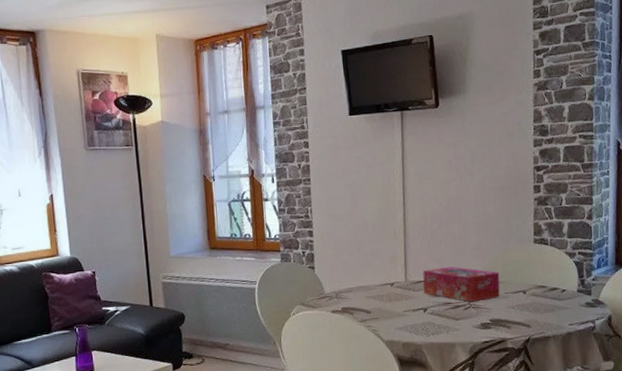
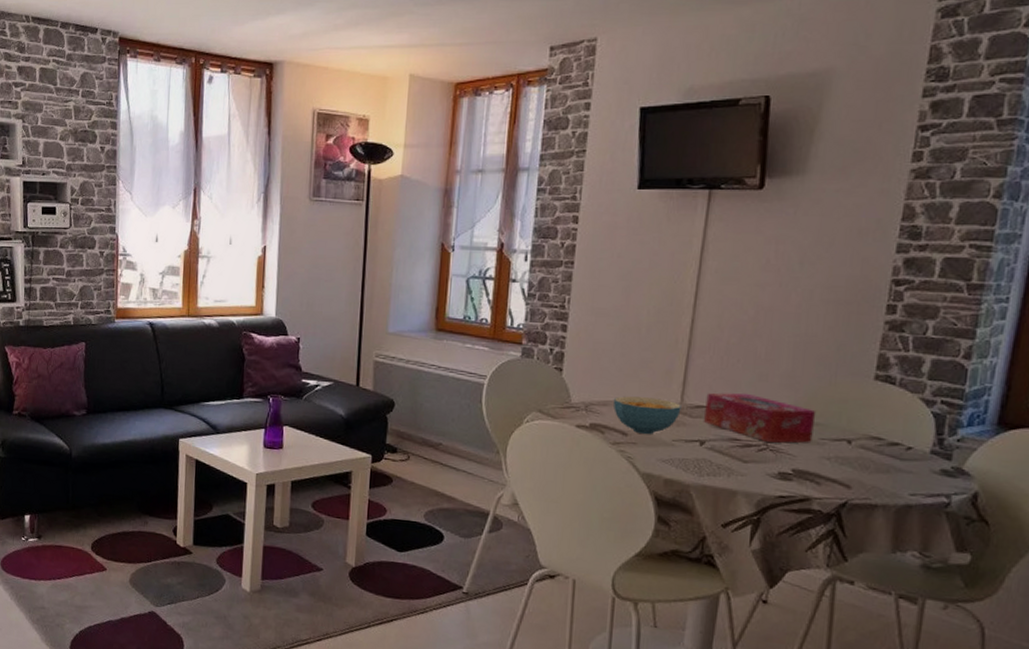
cereal bowl: none [356,280,407,311] -> present [613,396,682,435]

